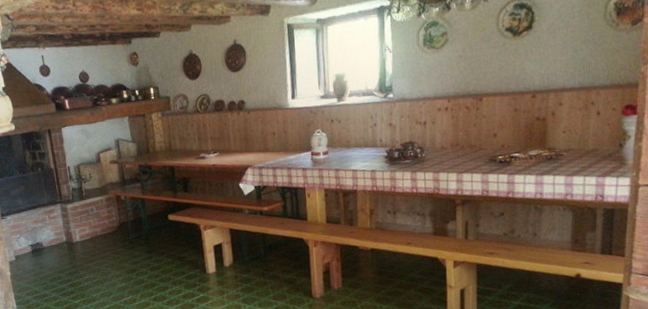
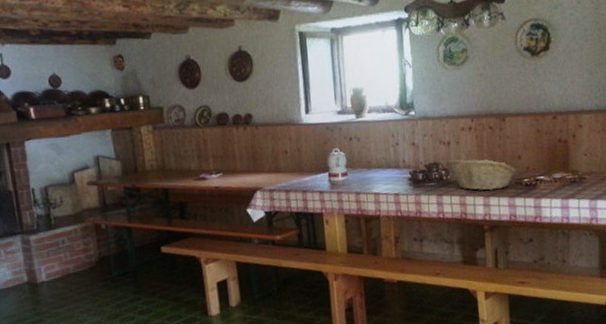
fruit basket: none [421,137,492,168] -> present [446,159,517,191]

